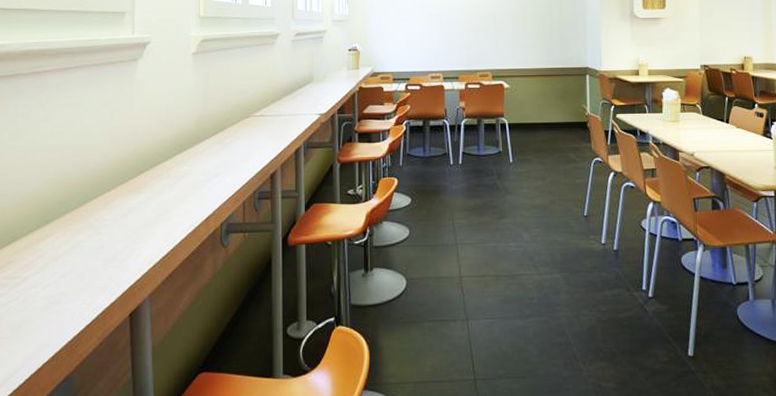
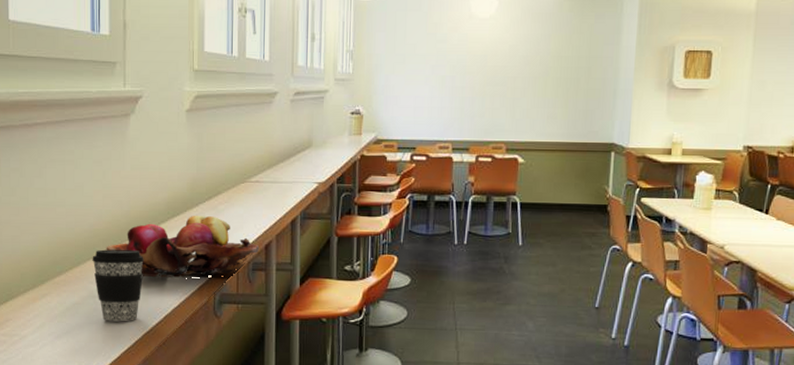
coffee cup: none [98,186,151,258] -> present [92,249,144,322]
fruit basket: none [112,149,265,211] -> present [106,215,260,278]

